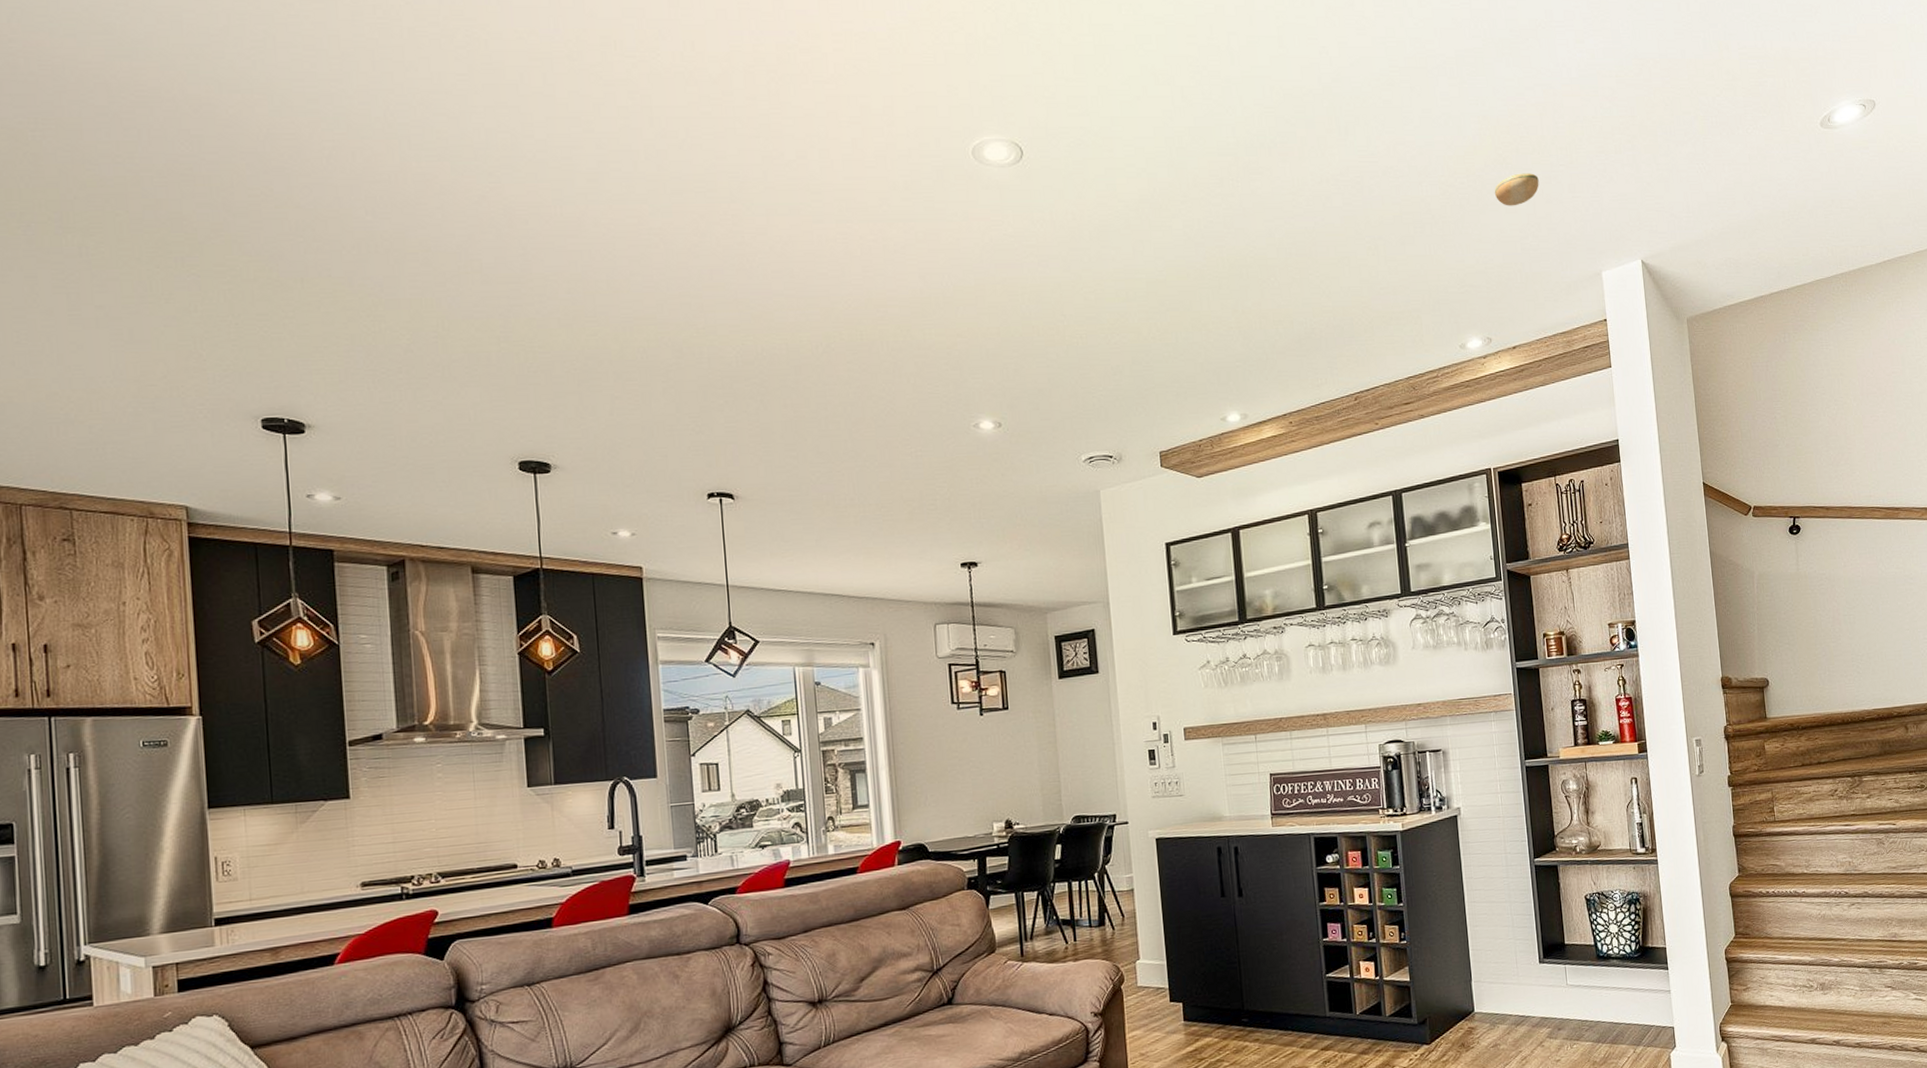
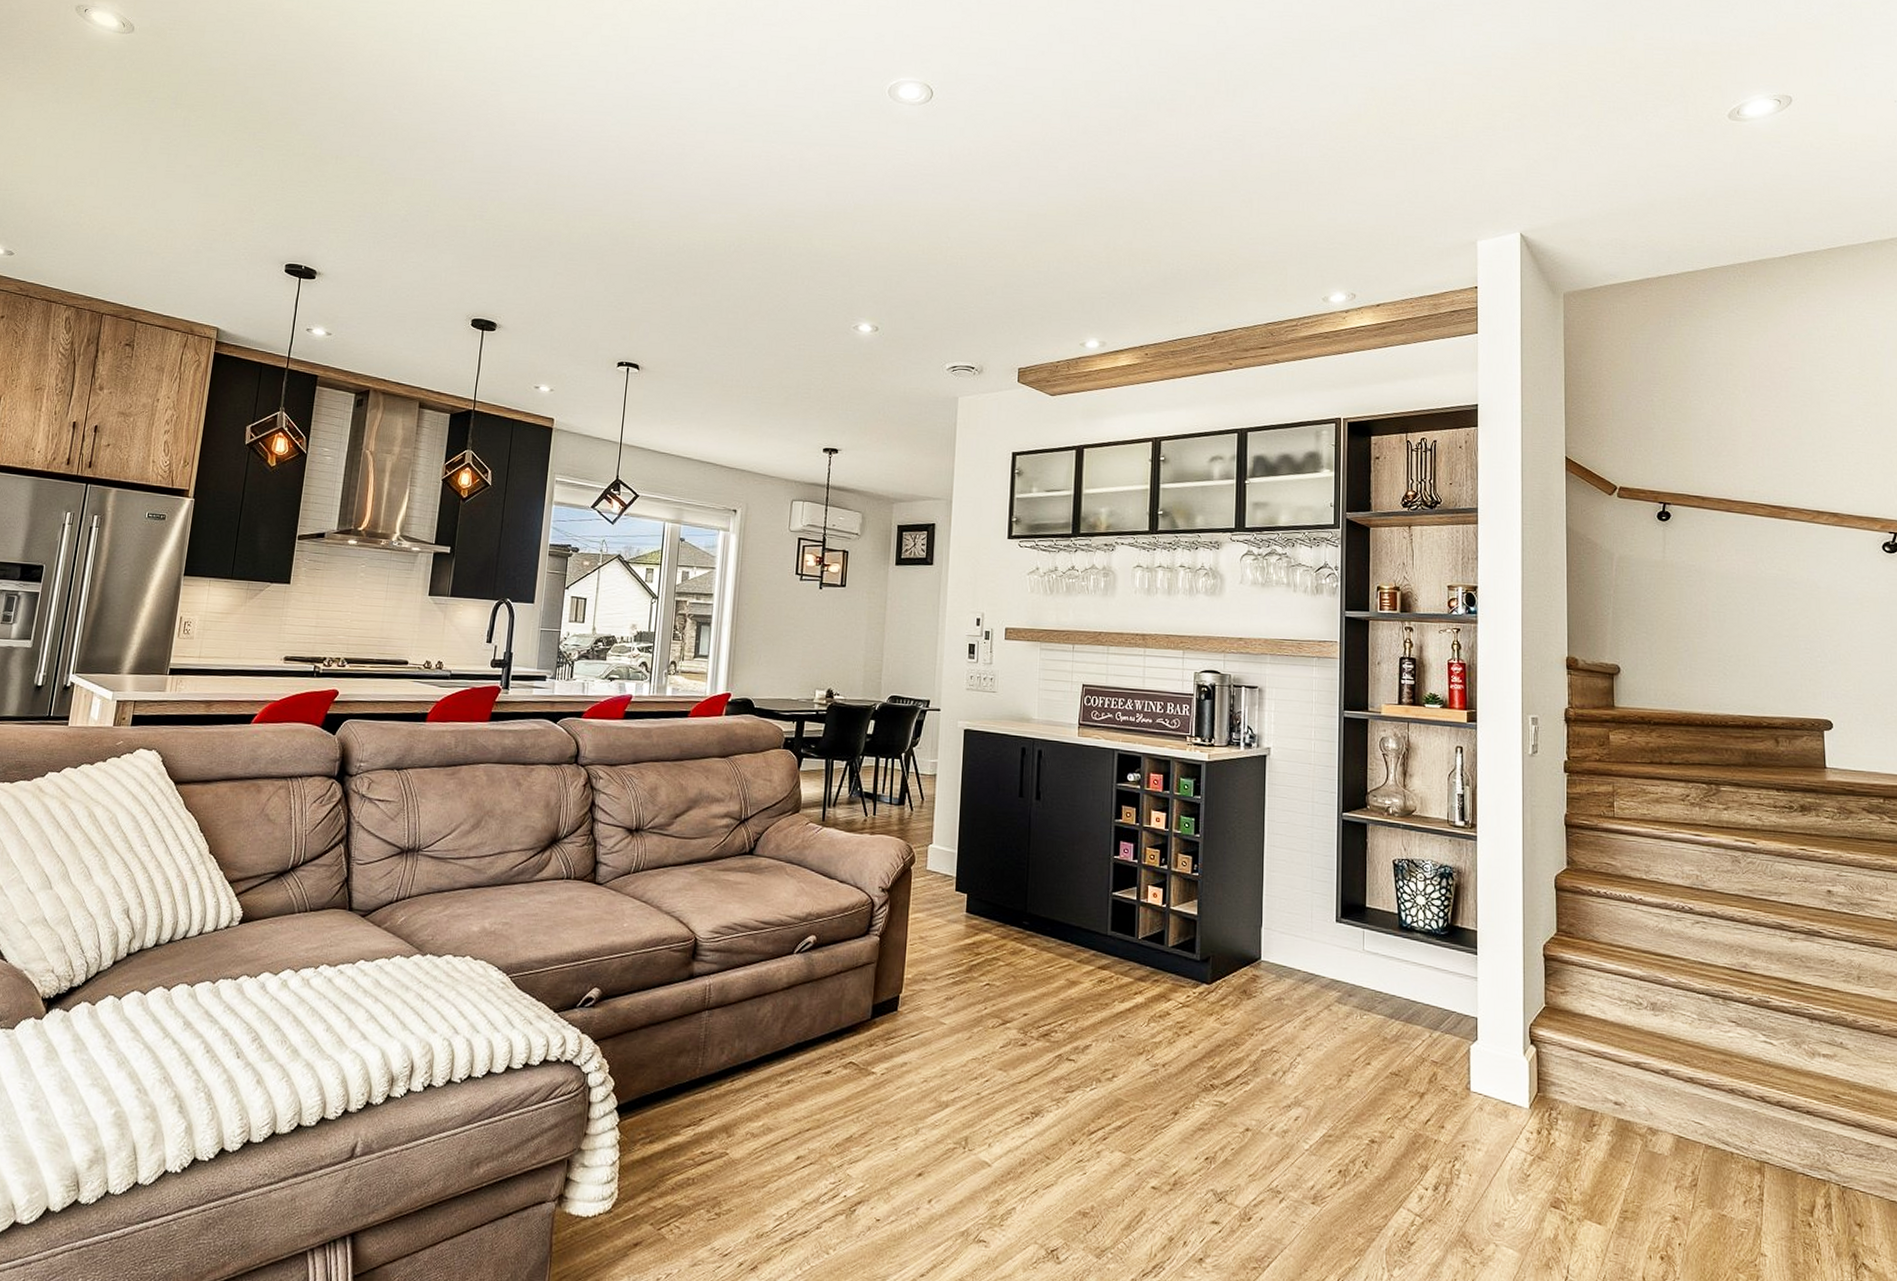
smoke detector: present [1494,173,1539,206] -> none [1374,142,1421,173]

